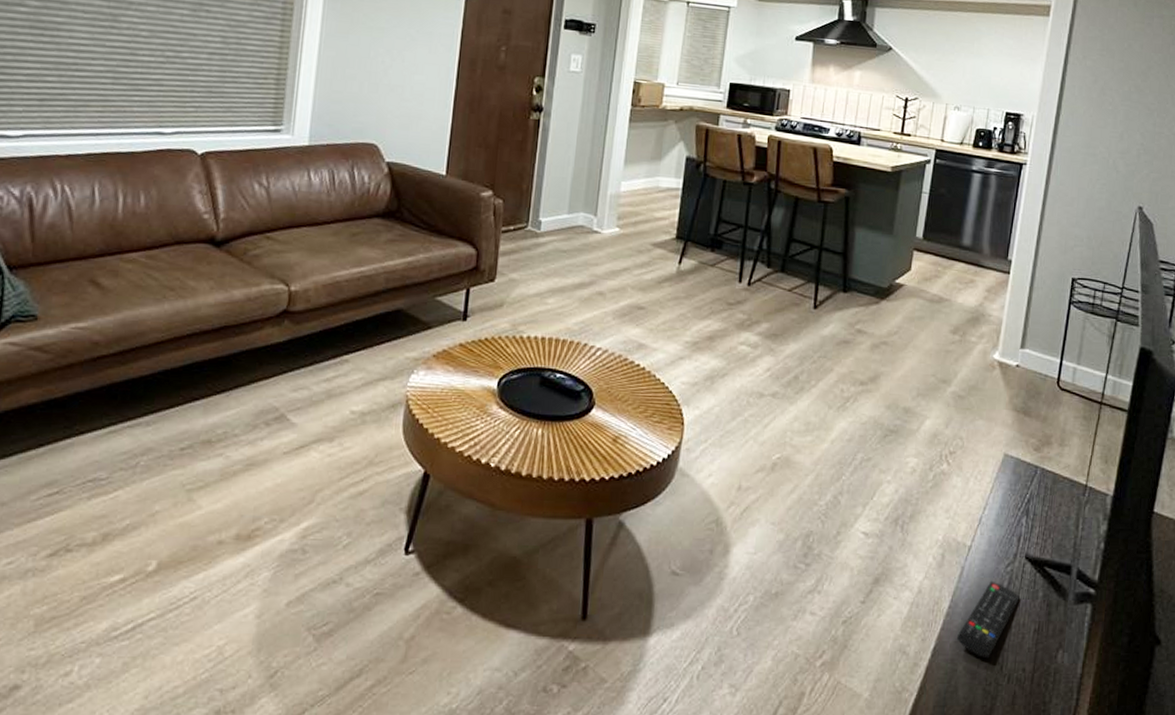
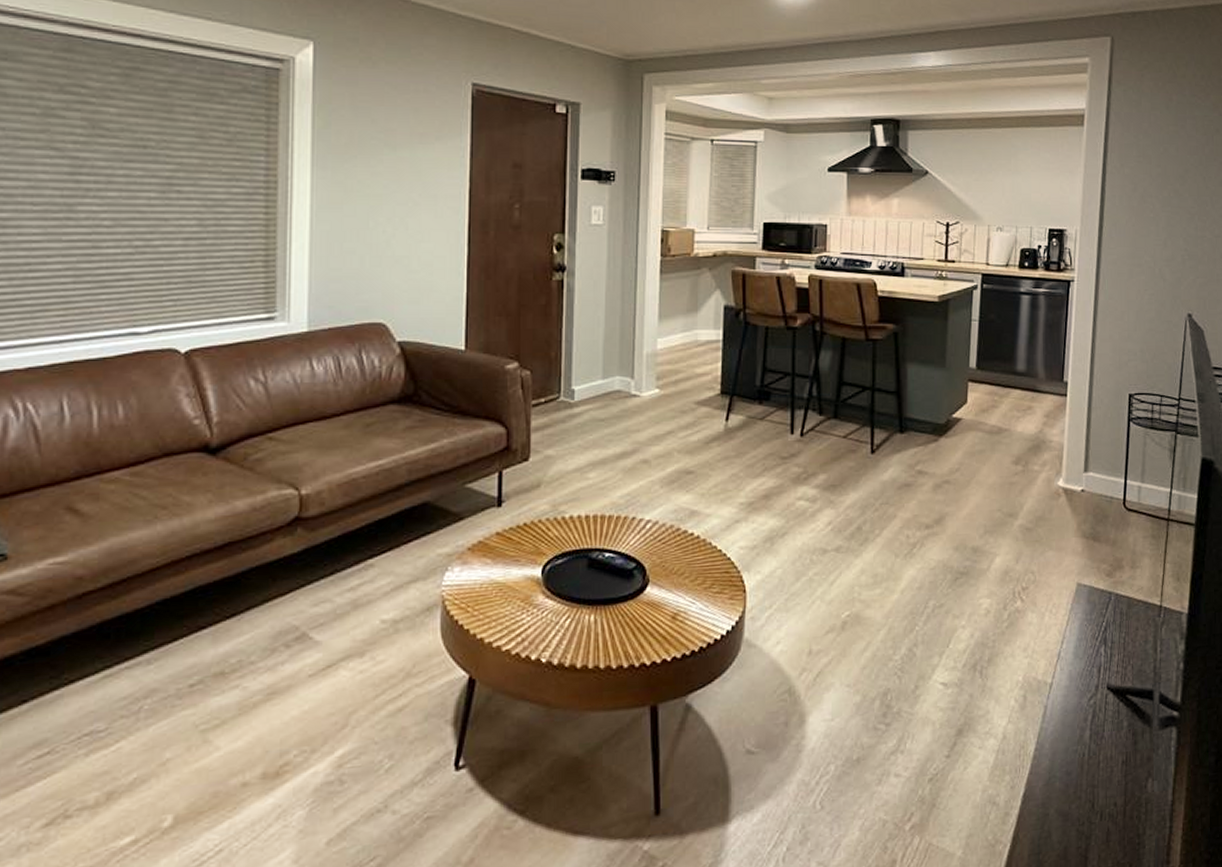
remote control: present [957,580,1020,659] -> none [1046,716,1105,798]

